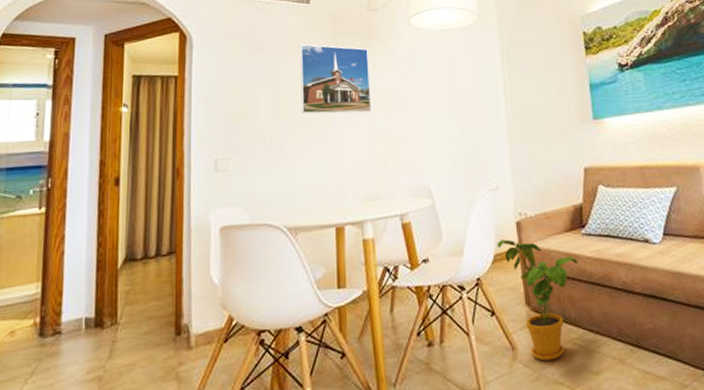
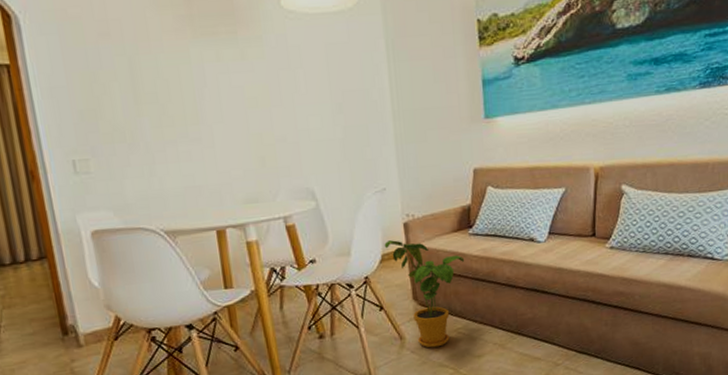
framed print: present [300,44,372,114] -> none [152,27,244,111]

